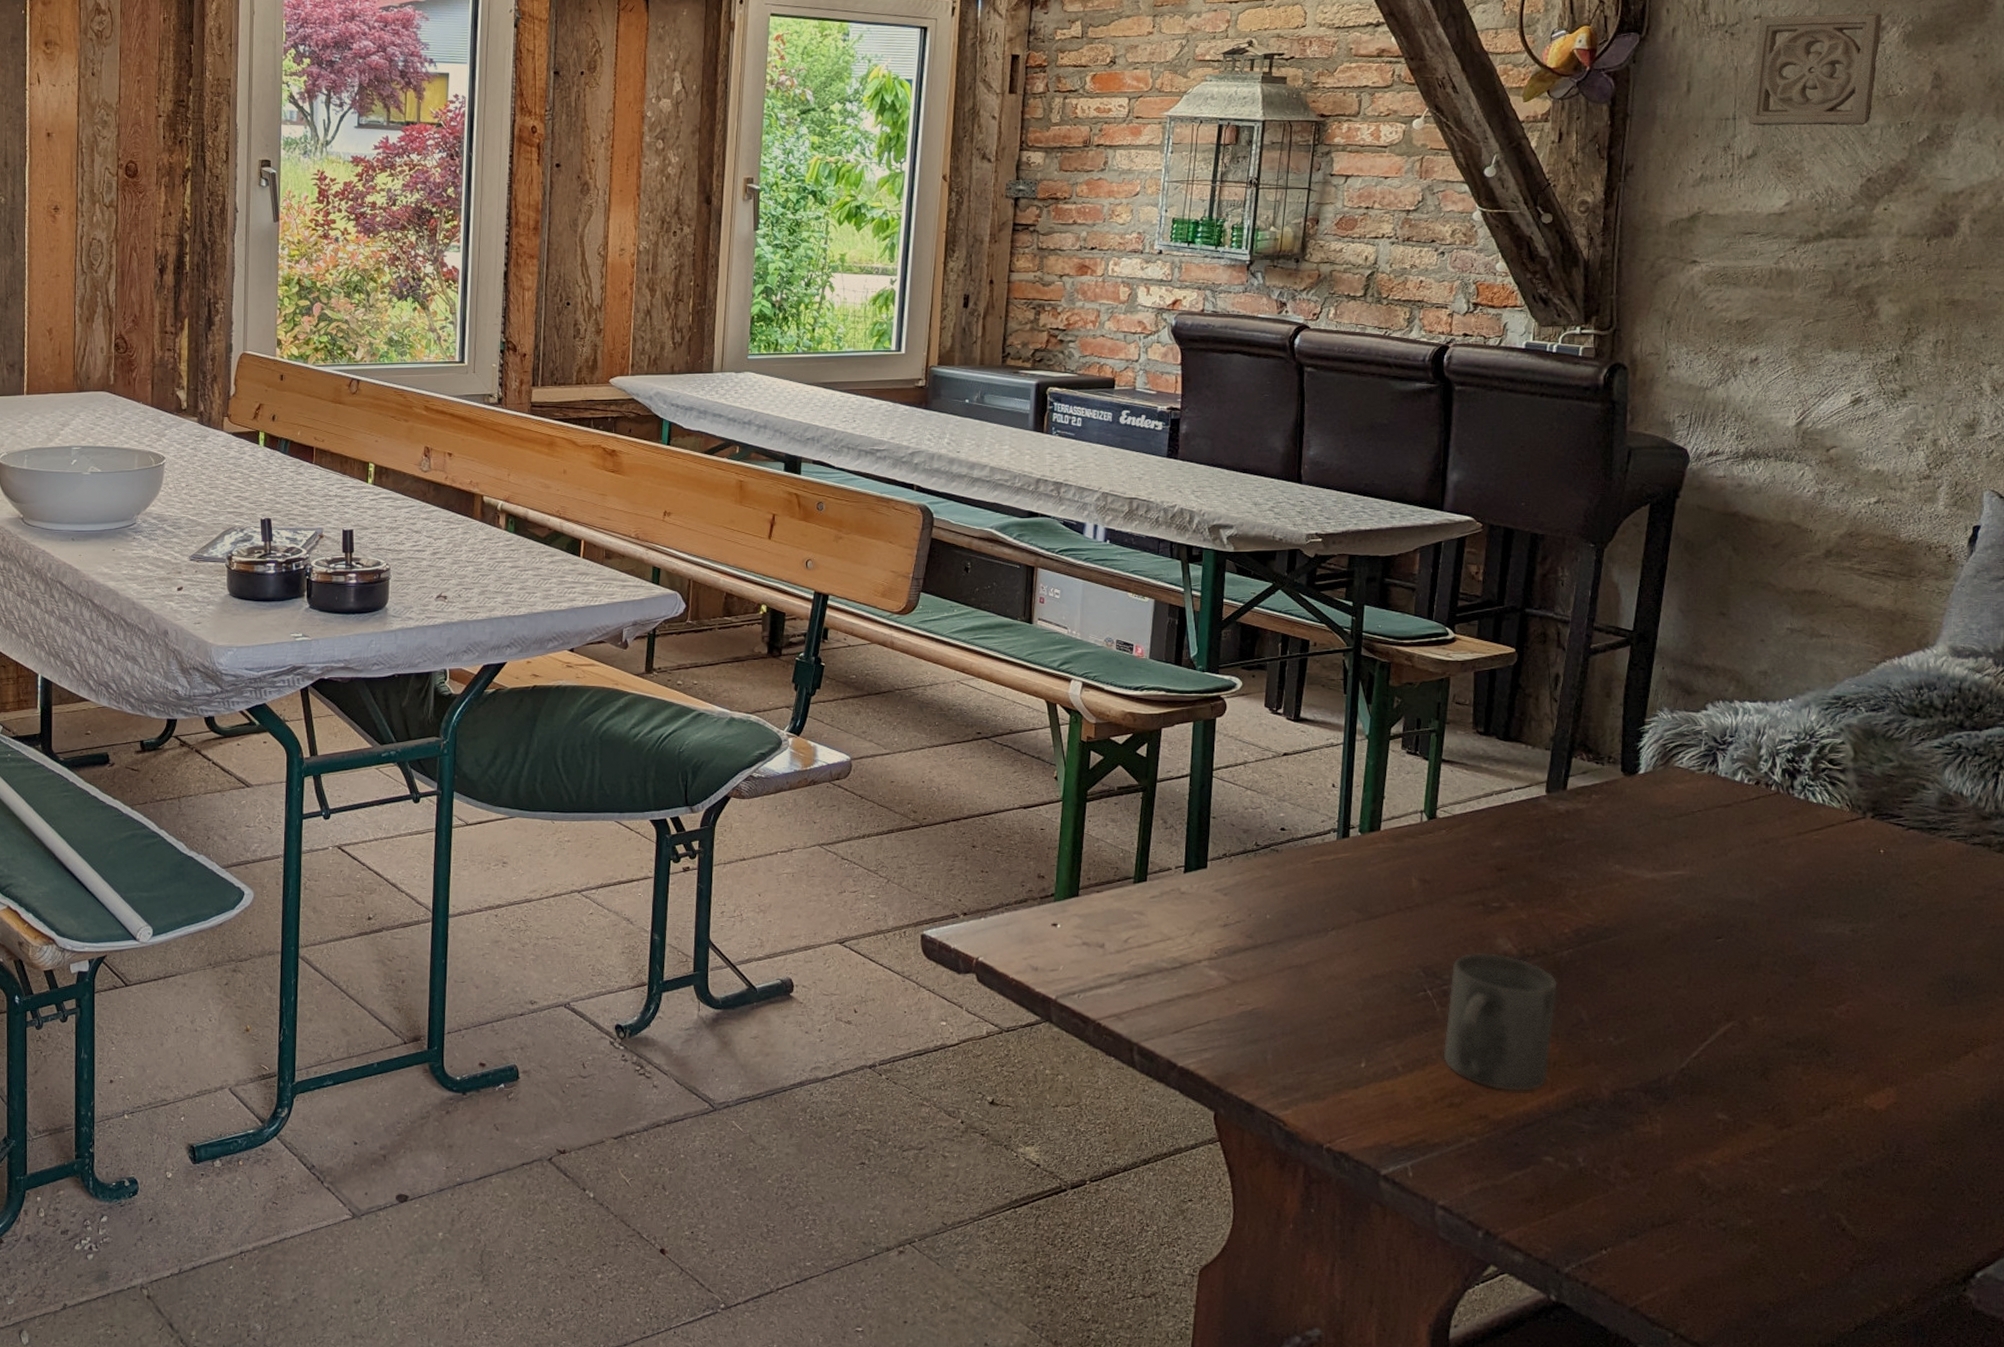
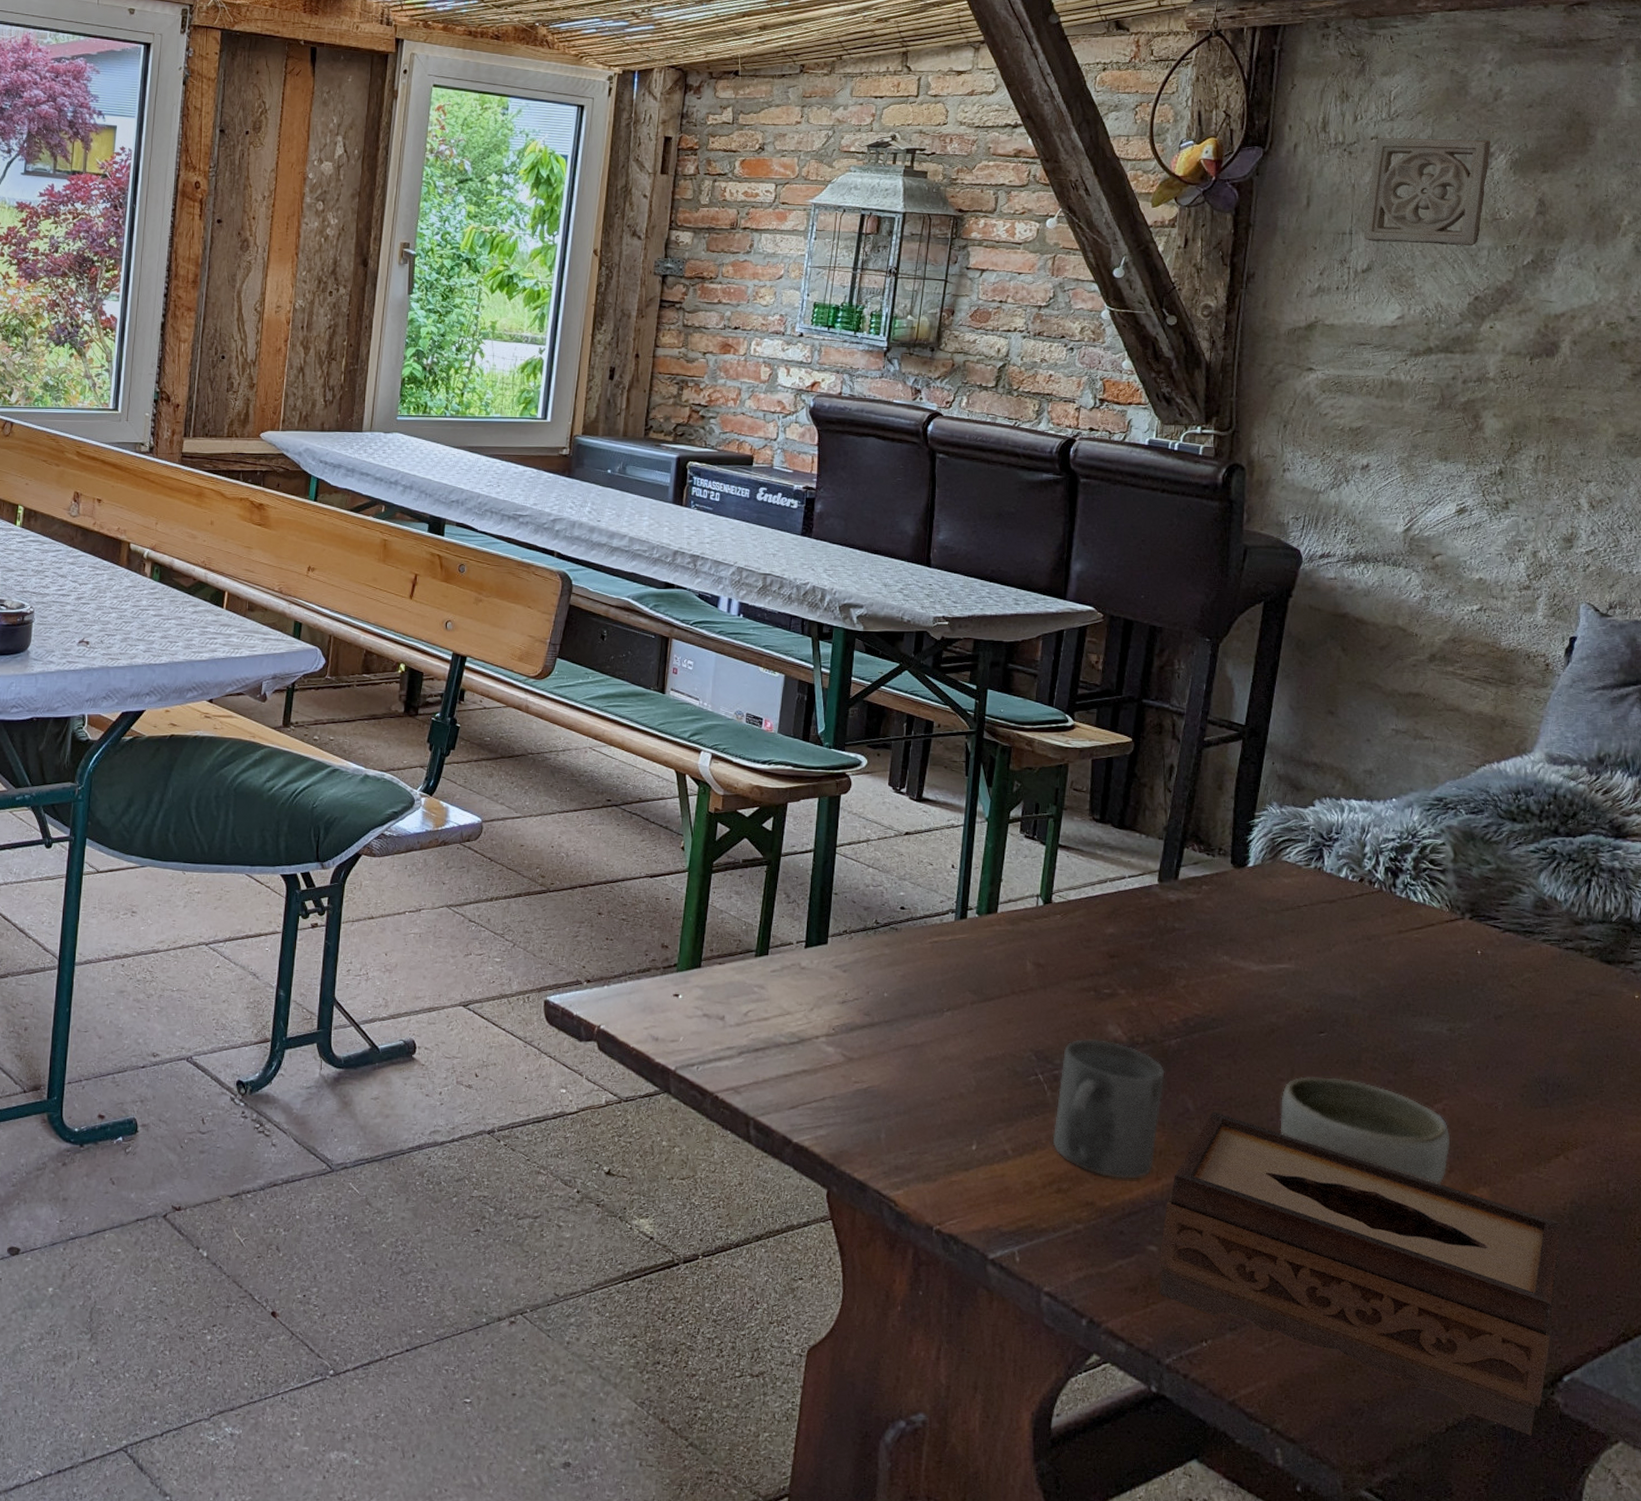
tissue box: none [1555,1021,1972,1332] -> present [1159,1111,1561,1436]
bowl: none [1677,983,1855,1086] -> present [1280,1076,1451,1185]

